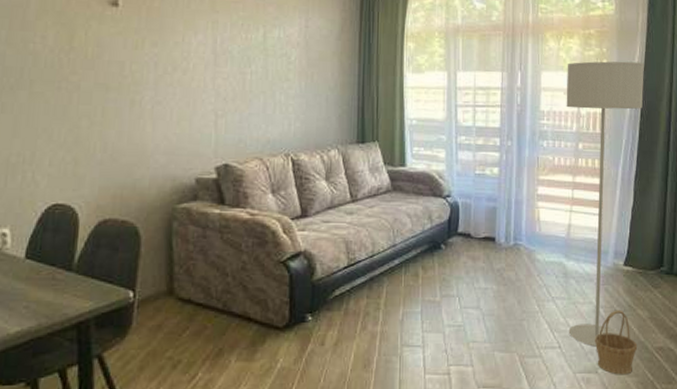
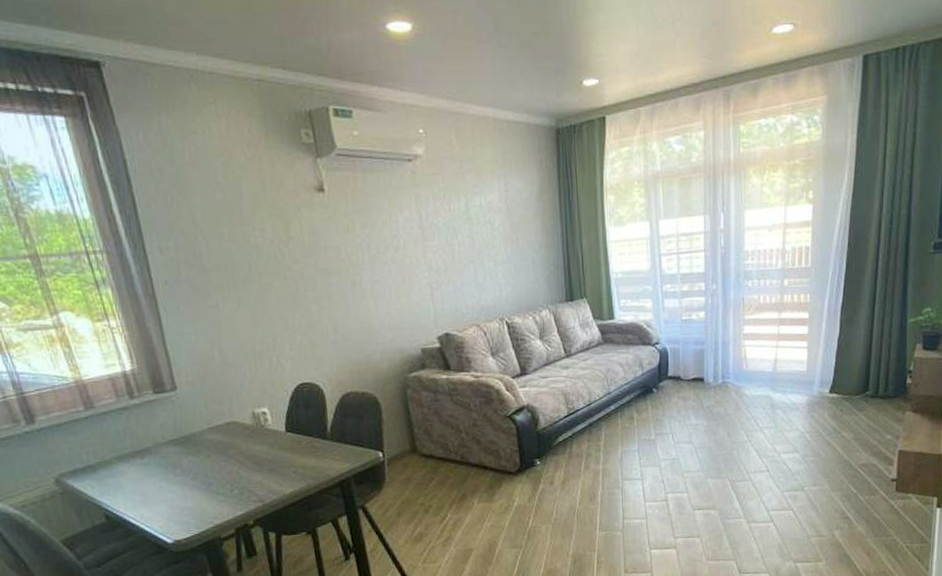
floor lamp: present [566,61,644,347] -> none [770,189,852,468]
basket: present [594,310,638,375] -> none [800,433,842,491]

